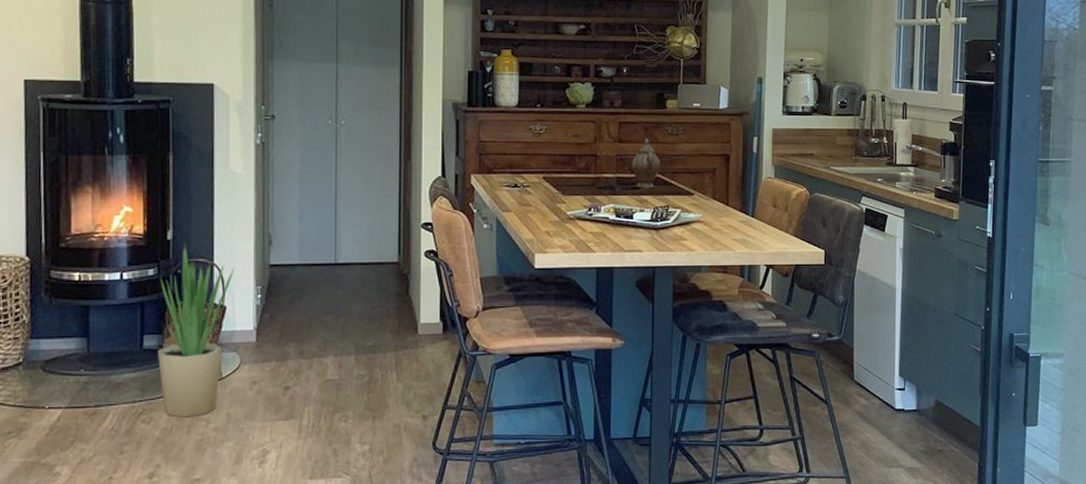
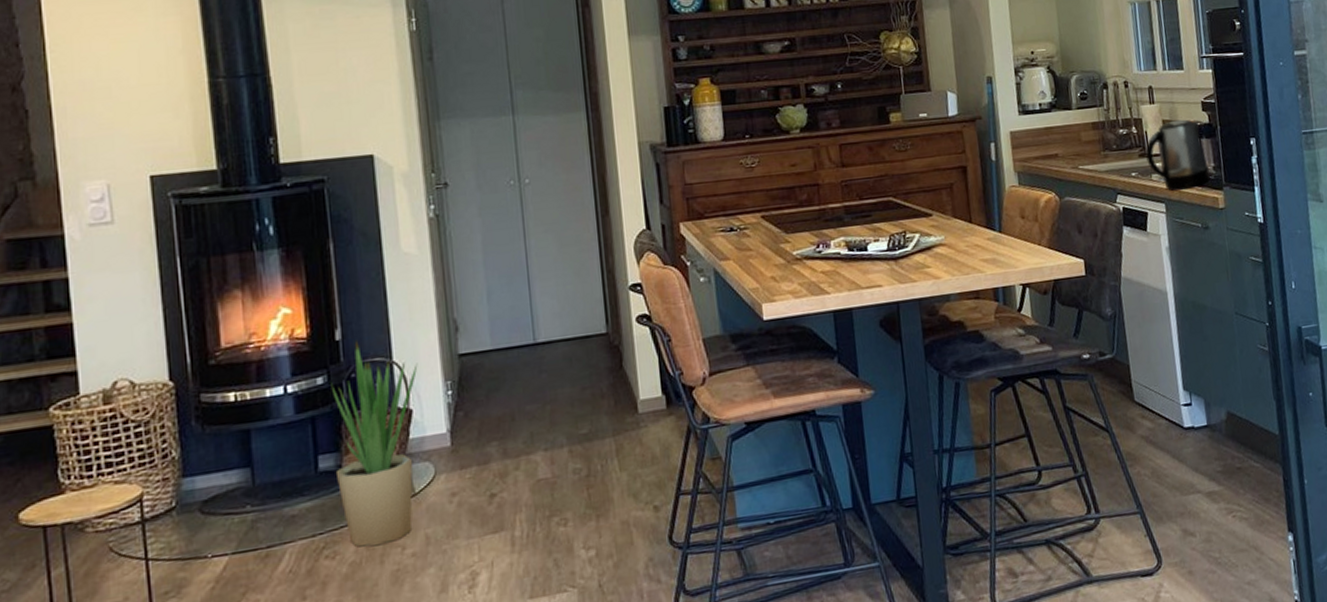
teapot: present [631,138,661,189] -> none [858,158,892,216]
kettle: none [893,136,950,199] -> present [1145,119,1212,190]

